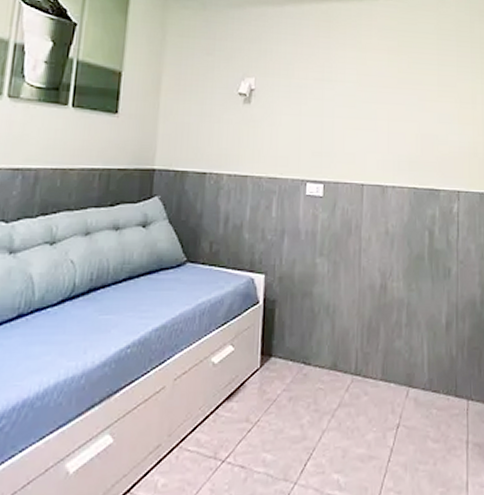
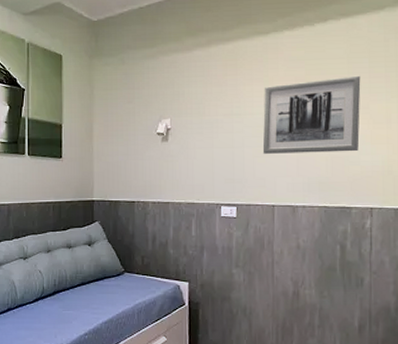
wall art: none [353,52,449,131] -> present [262,75,361,154]

